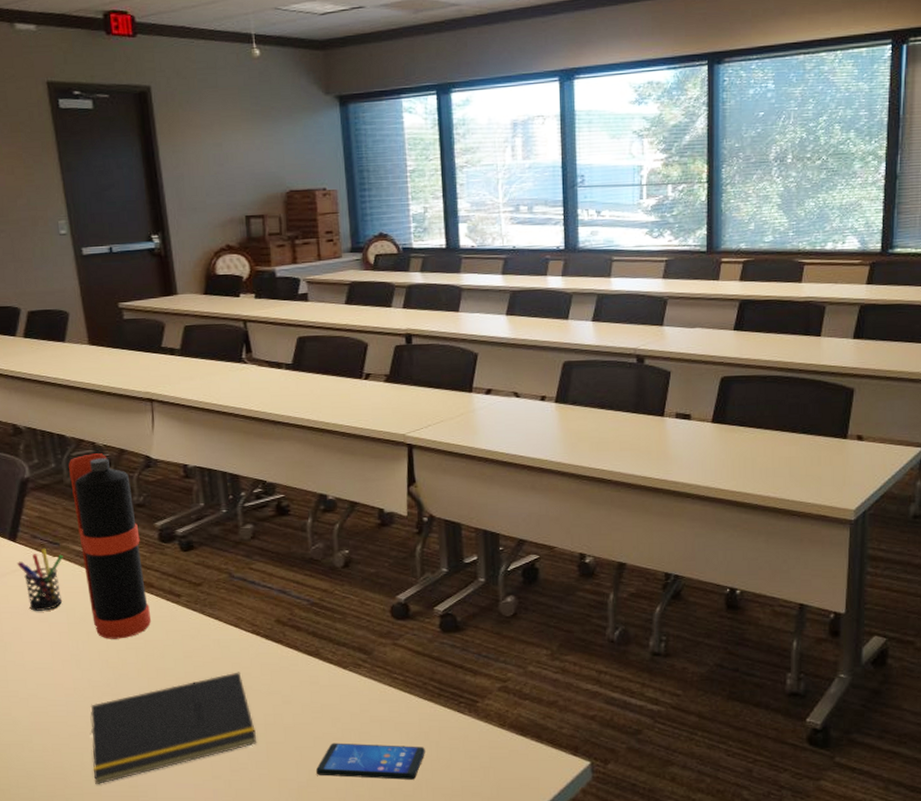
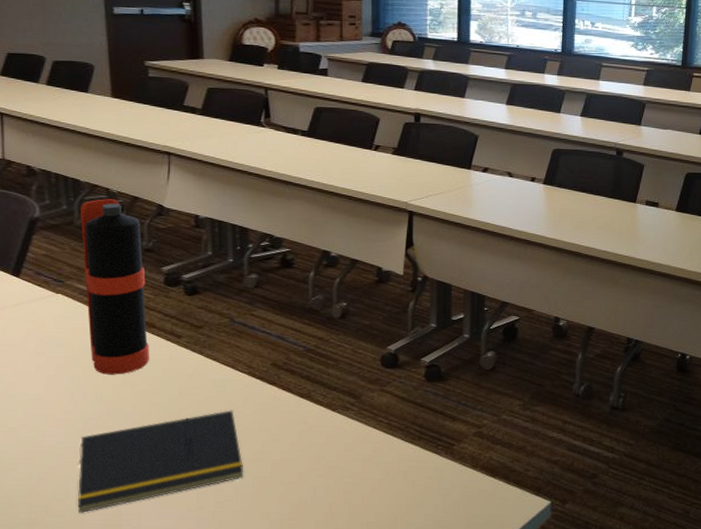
pen holder: present [17,548,63,611] -> none [18,284,67,345]
smartphone: present [315,743,425,780] -> none [298,479,402,514]

